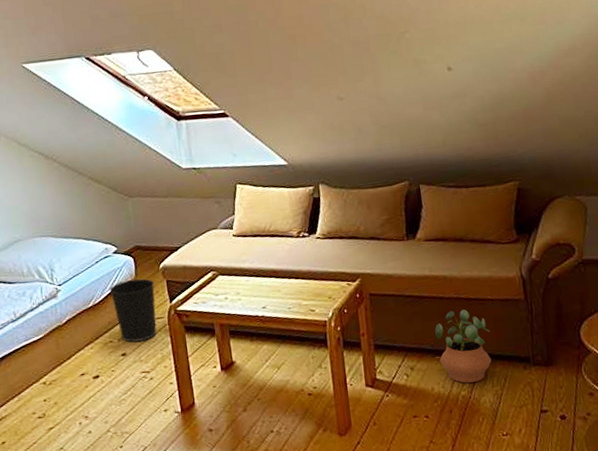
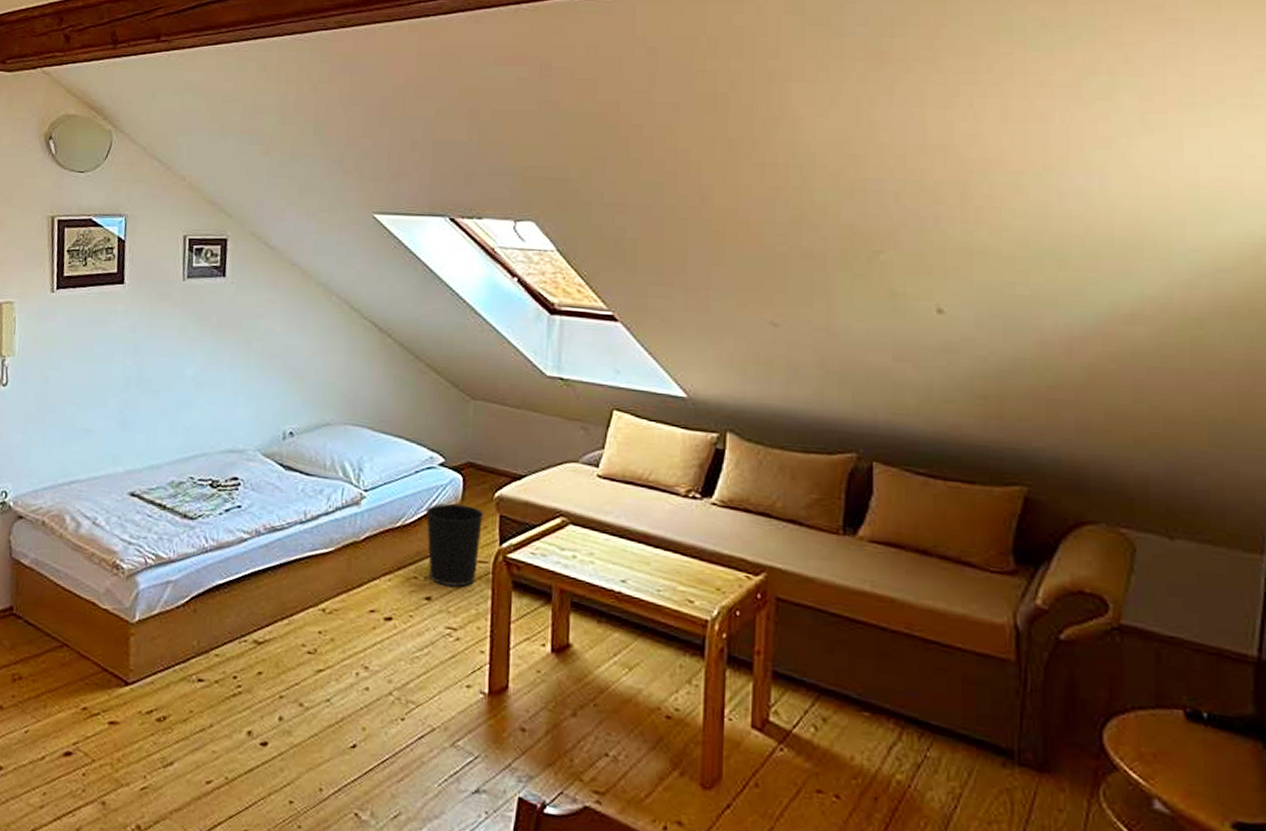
potted plant: present [435,310,492,383] -> none [867,650,954,766]

